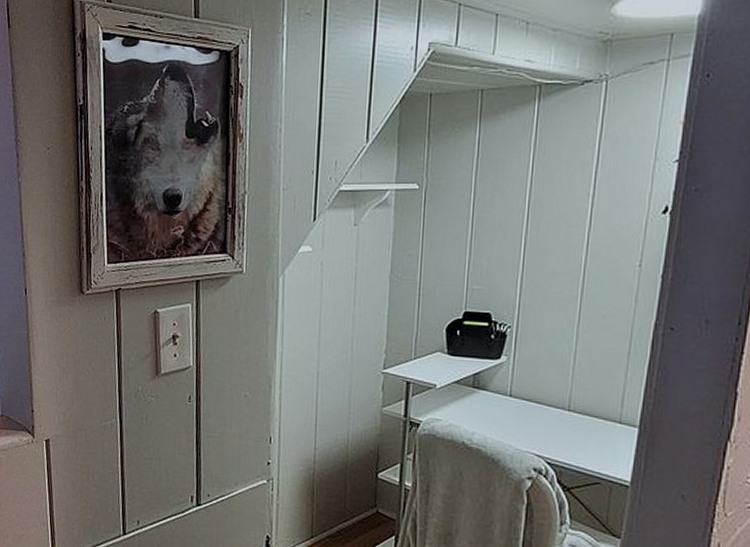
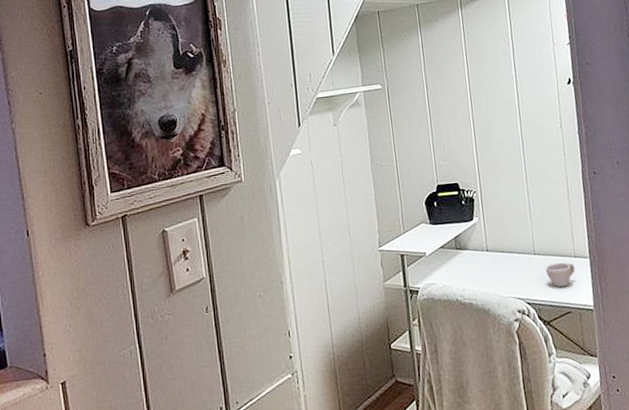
cup: none [578,425,617,454] -> present [545,262,575,288]

